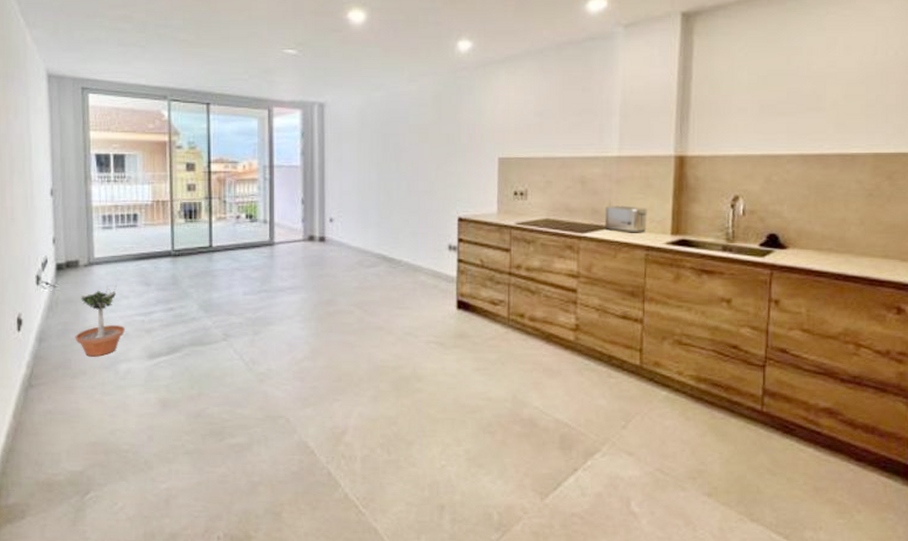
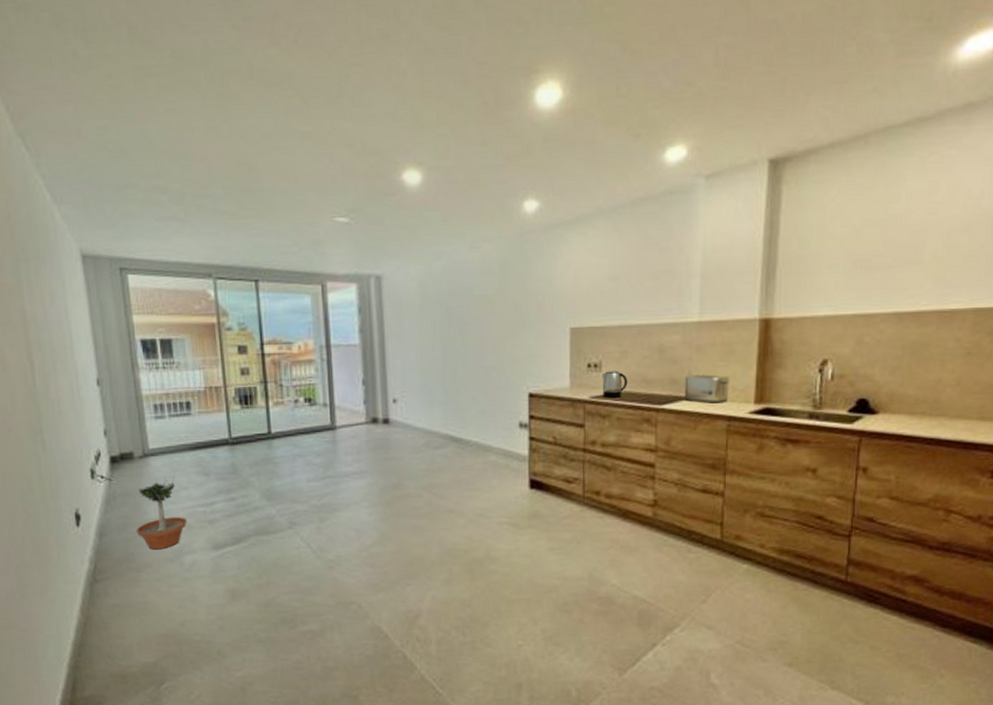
kettle: none [527,198,551,224] -> present [602,370,627,398]

